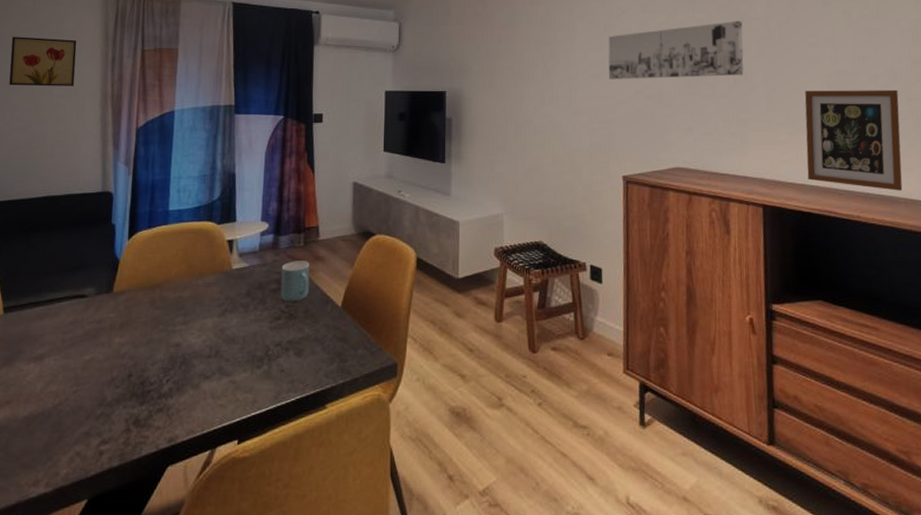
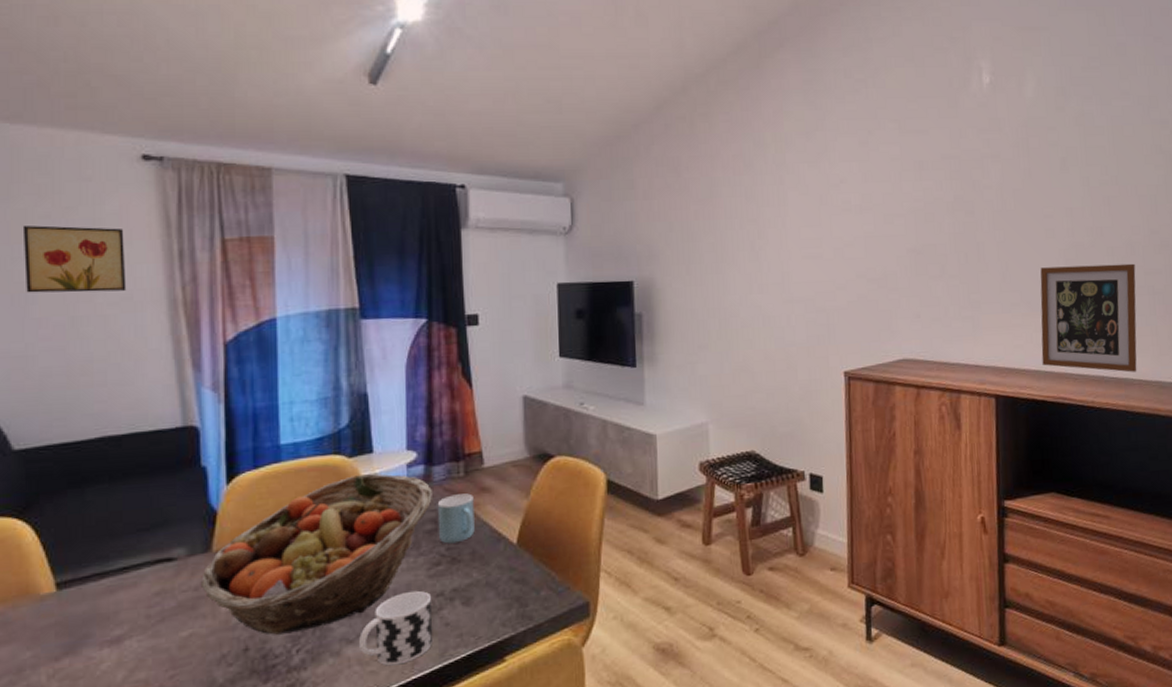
fruit basket: none [102,239,278,366] -> present [200,473,432,635]
cup: none [214,339,271,402] -> present [359,590,434,666]
wall art: present [608,21,744,80] -> none [825,190,976,261]

